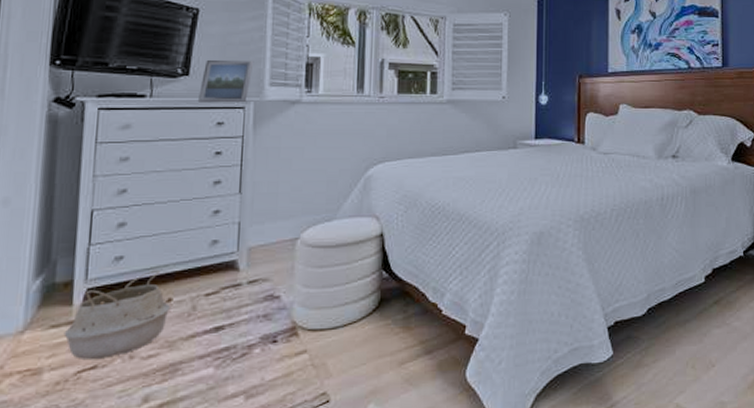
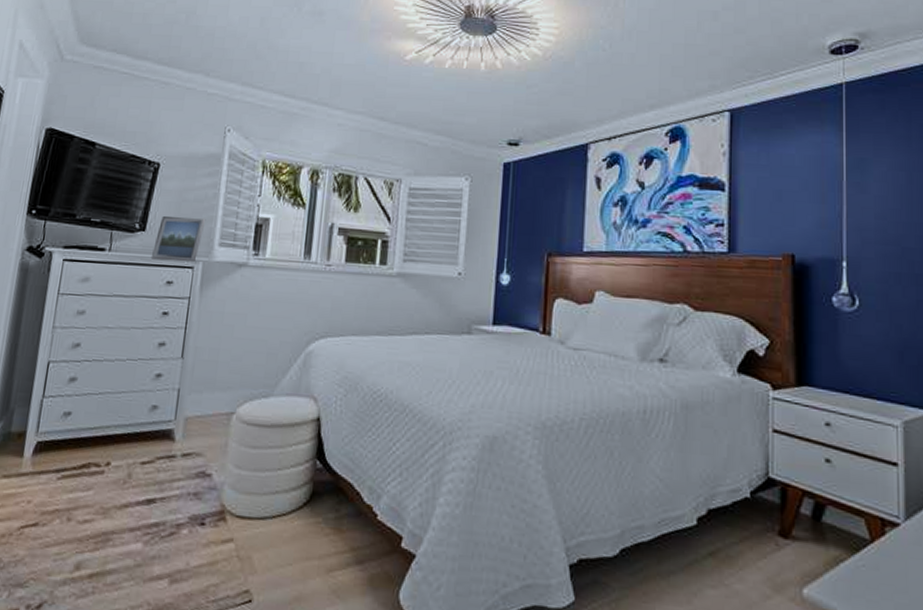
woven basket: present [63,269,171,359] -> none [13,430,109,517]

